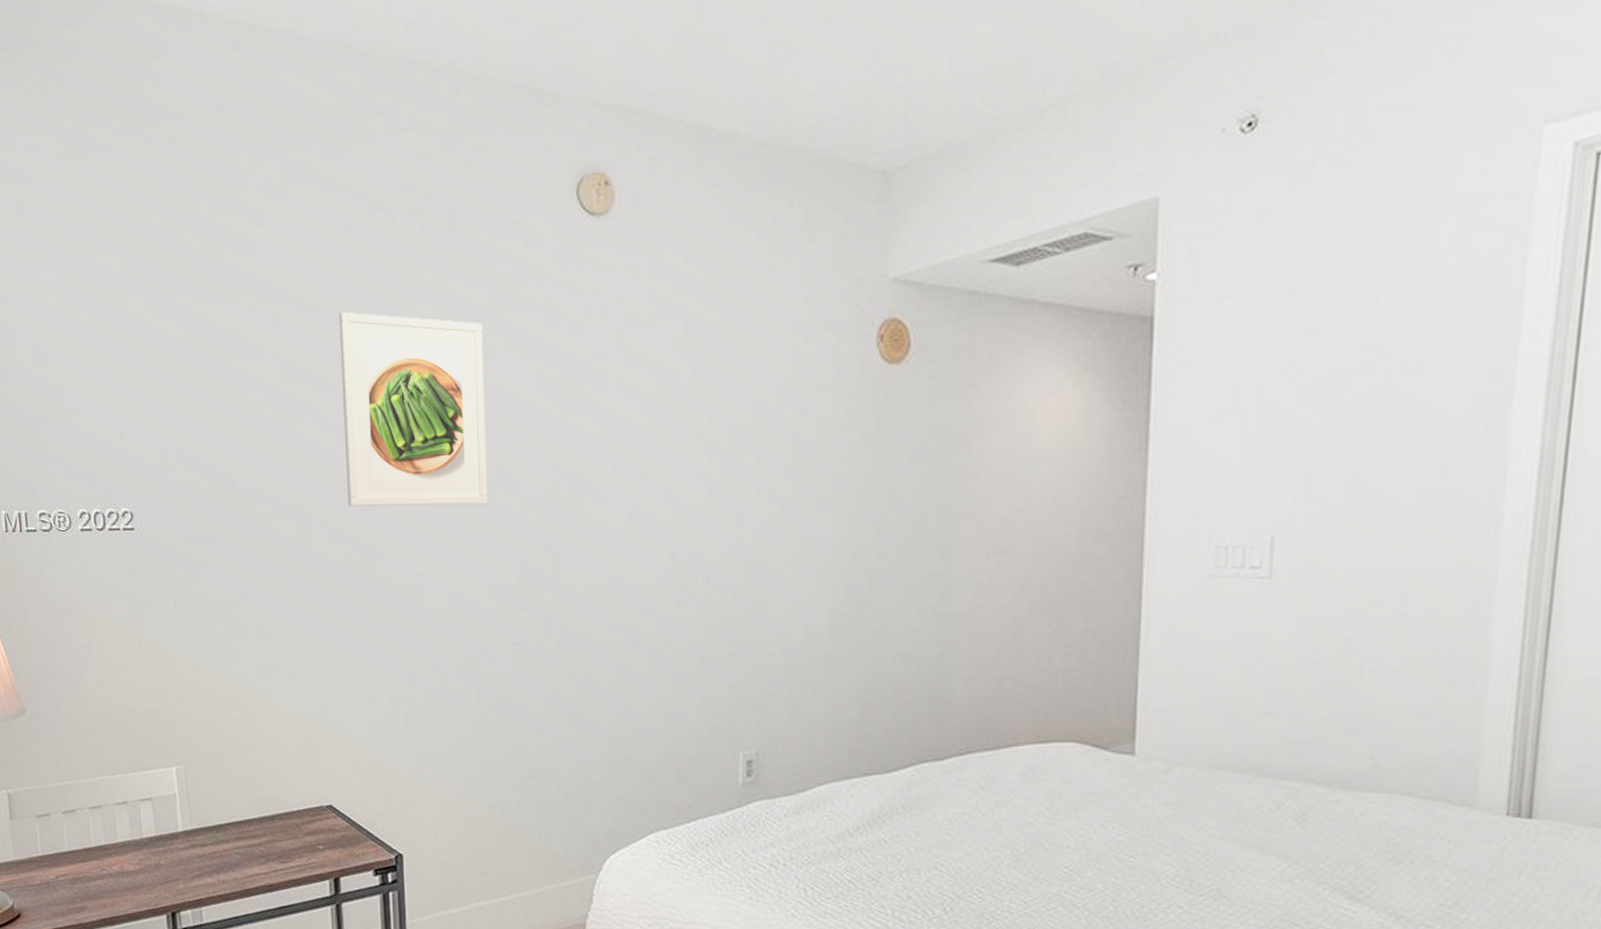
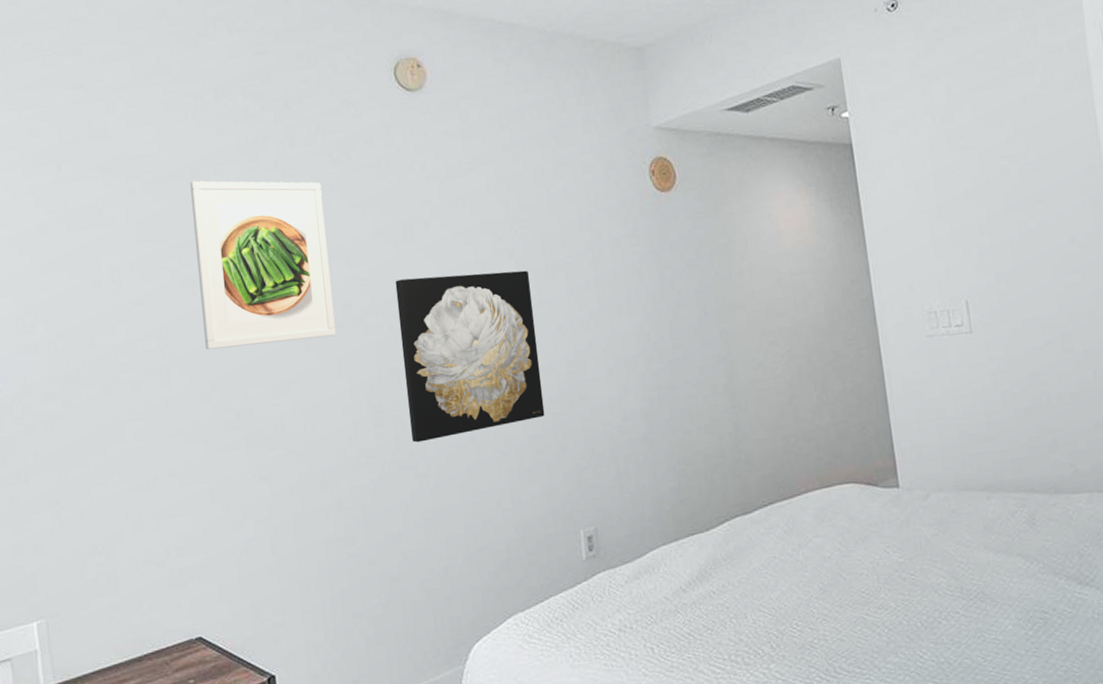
wall art: none [557,445,714,633] -> present [395,270,545,443]

